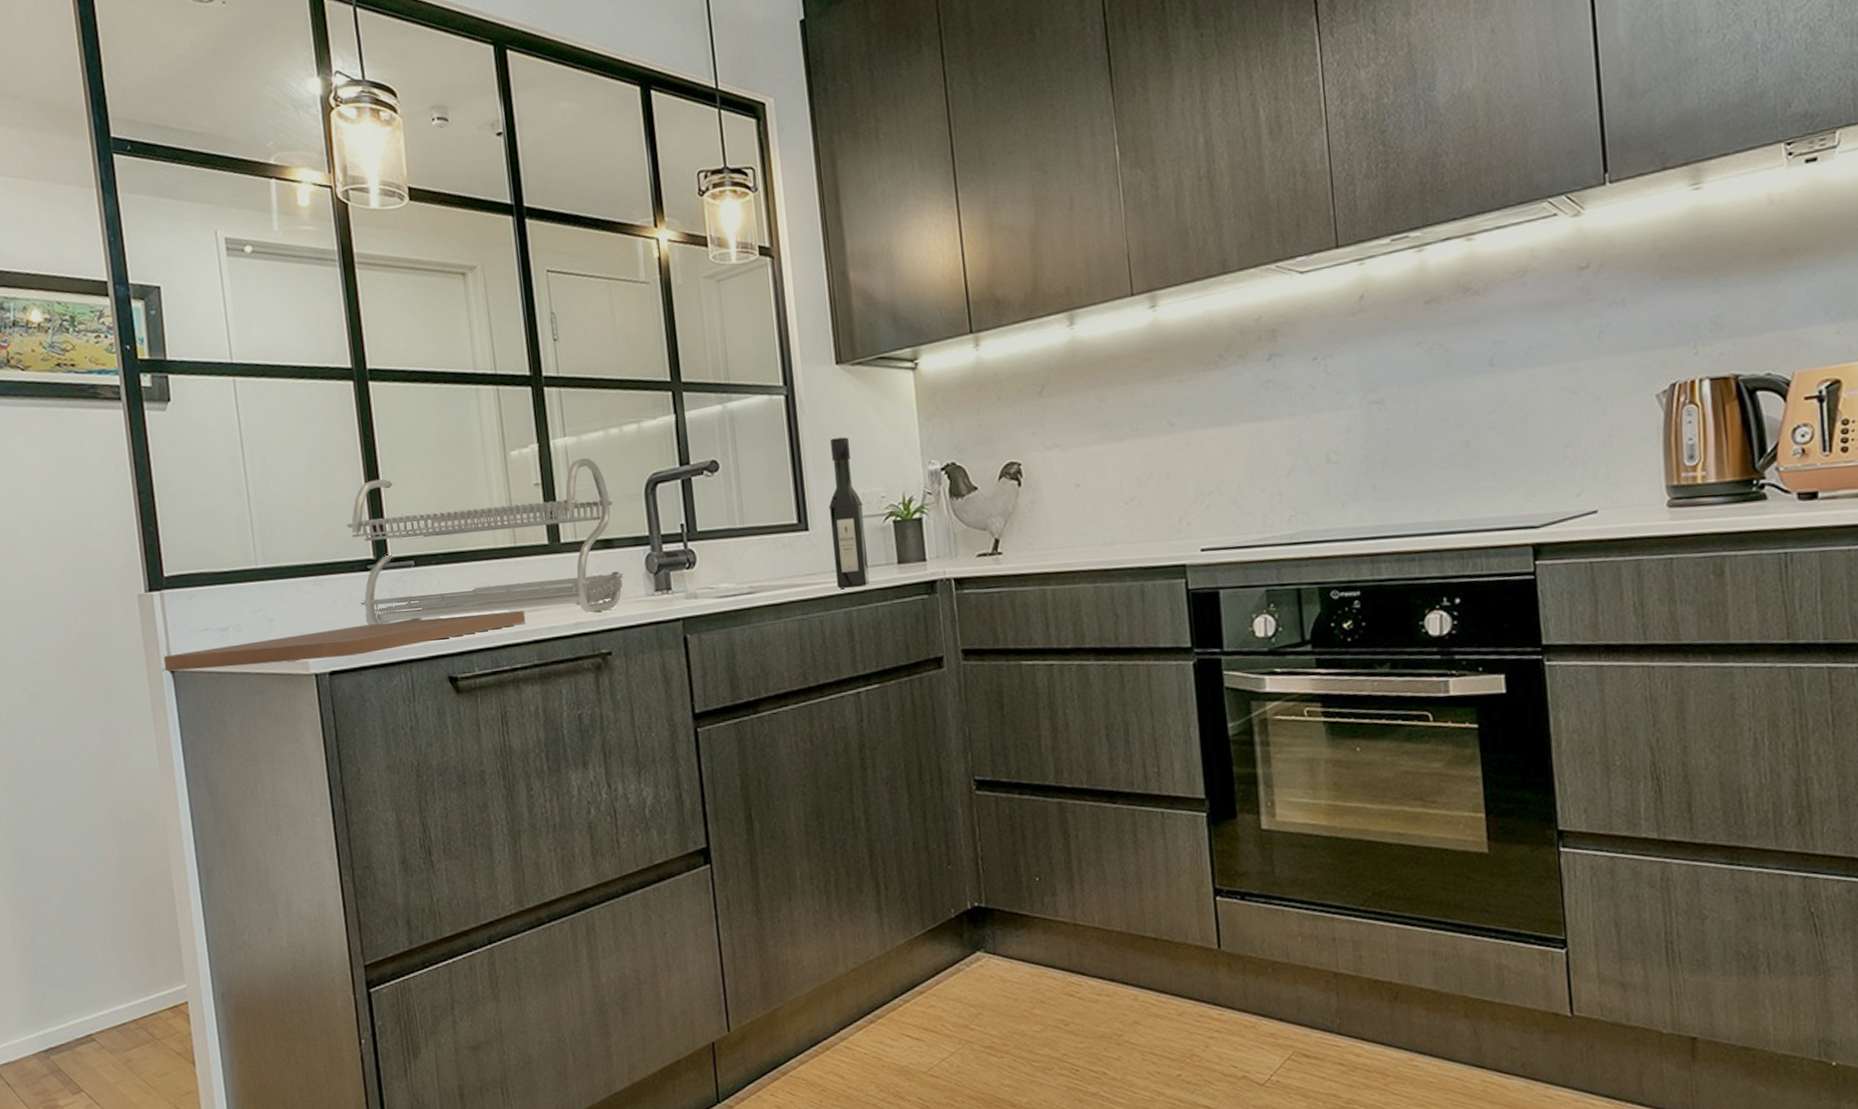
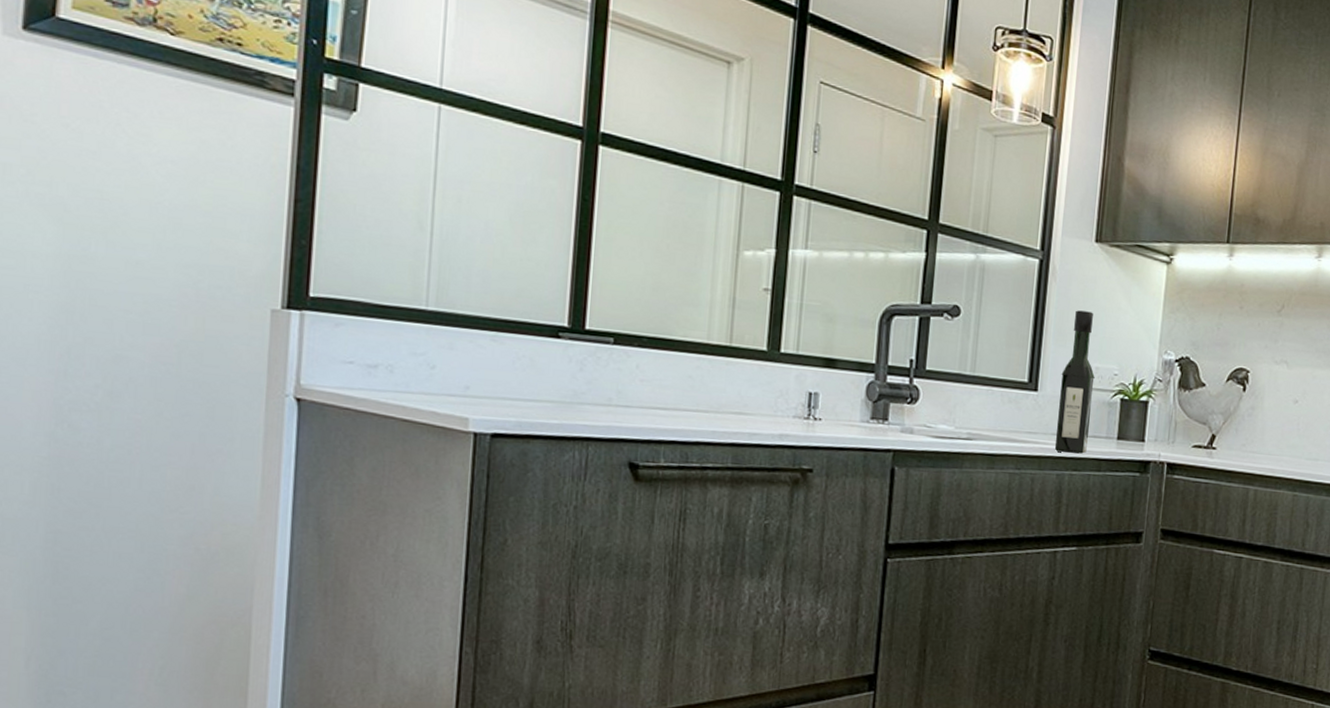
cutting board: present [163,611,526,672] -> none [289,381,728,425]
dish rack: present [346,457,624,626] -> none [542,246,845,428]

